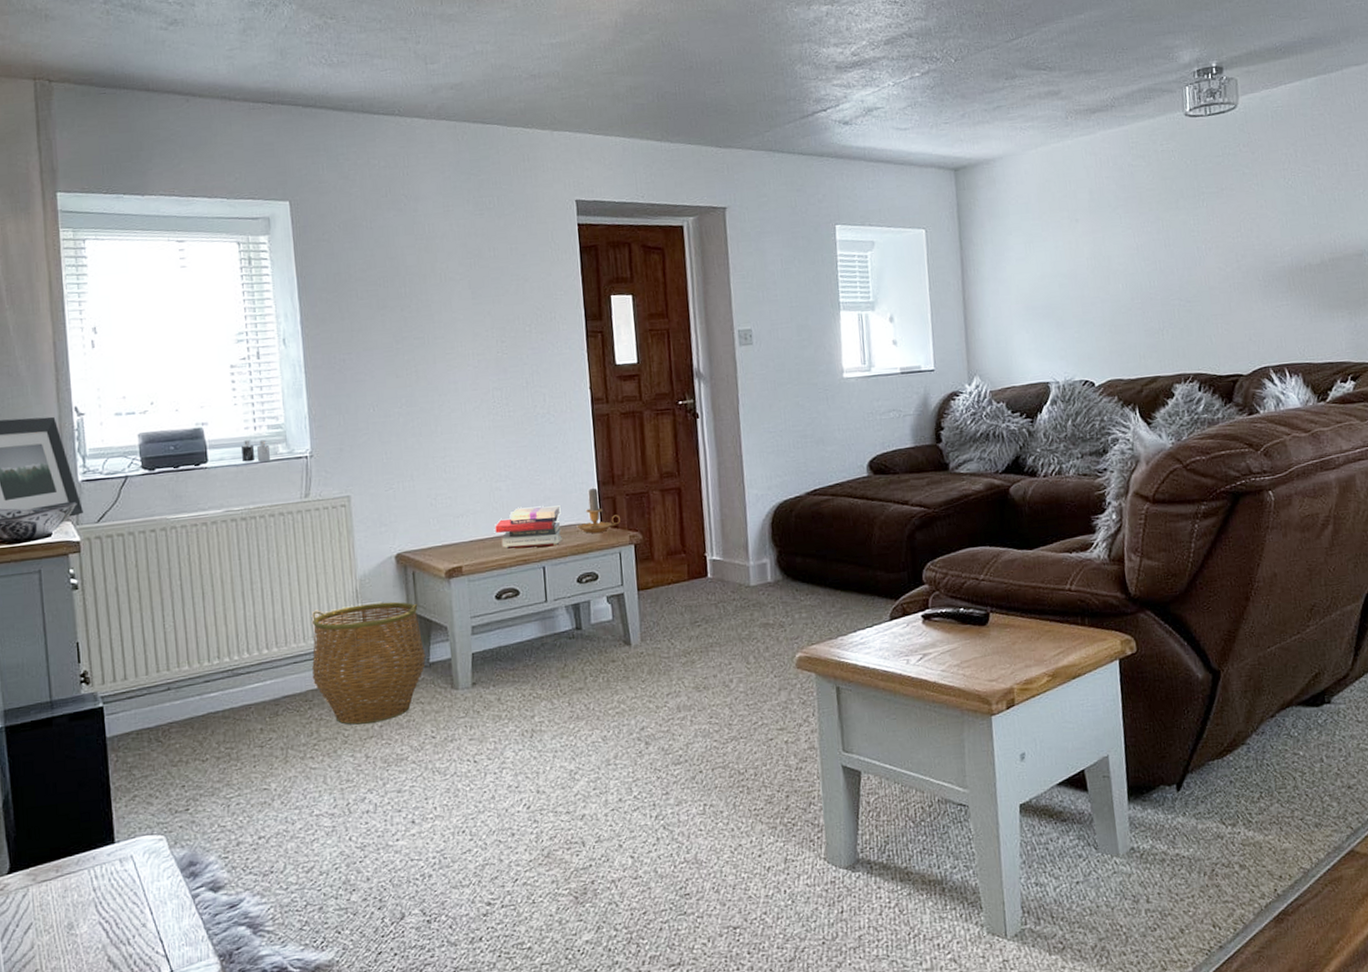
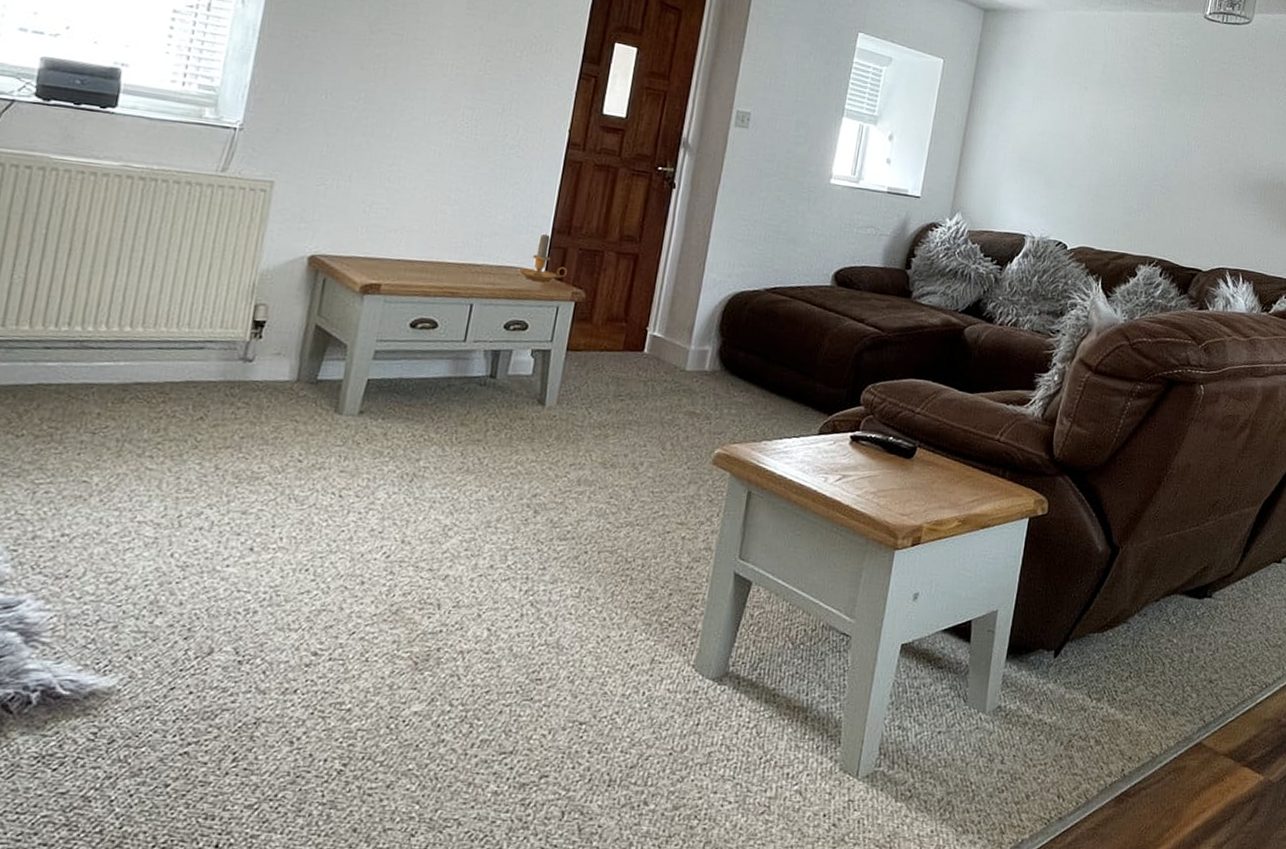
candle: present [241,439,270,463] -> none [159,94,195,124]
basket: present [312,601,426,725] -> none [175,297,321,433]
books: present [495,506,564,548] -> none [428,237,506,285]

